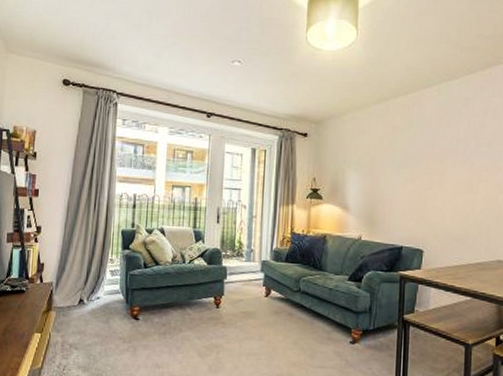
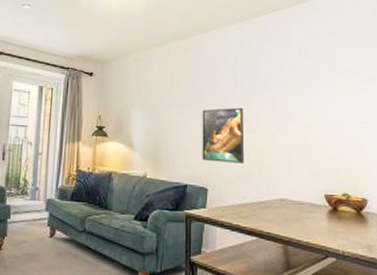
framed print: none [419,168,465,225] -> present [202,107,244,164]

